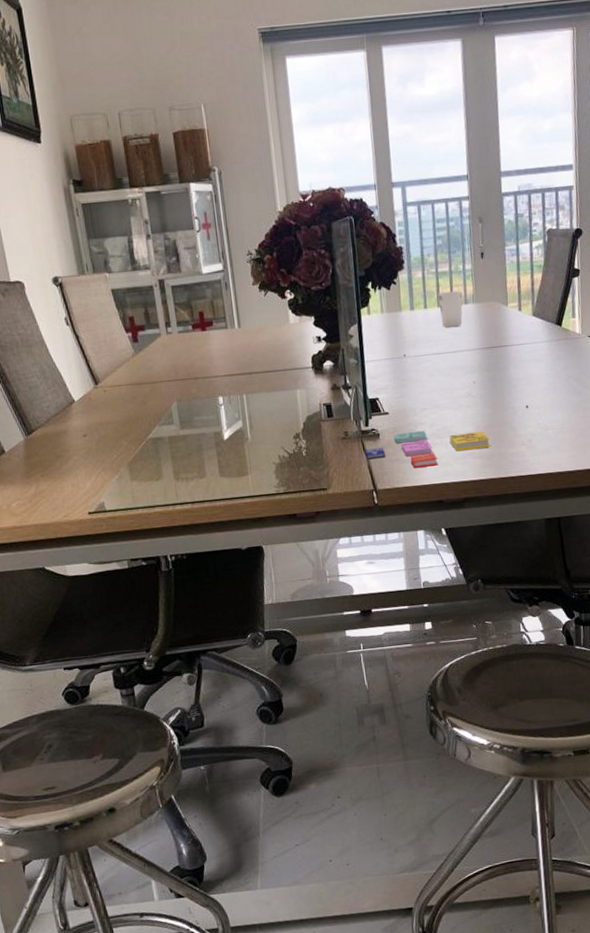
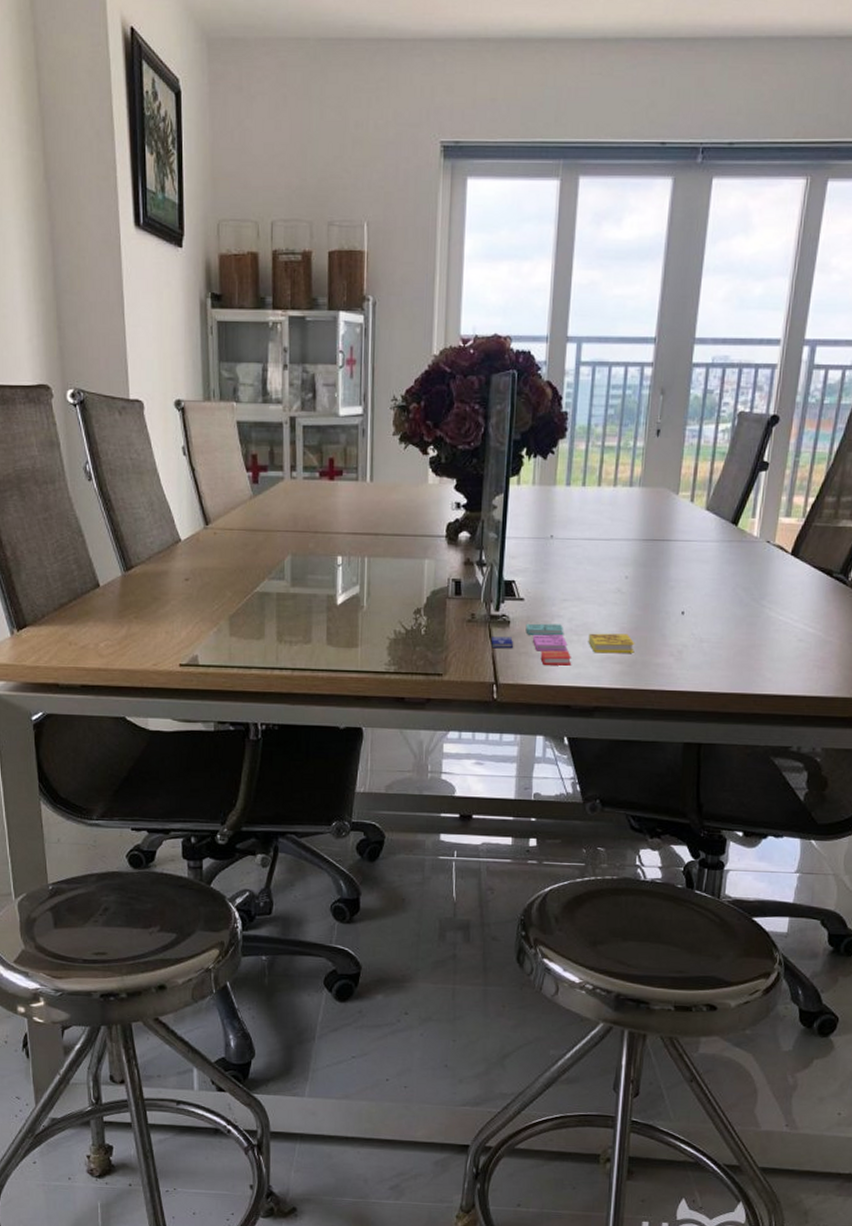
cup: present [438,291,463,328] -> none [599,470,629,511]

